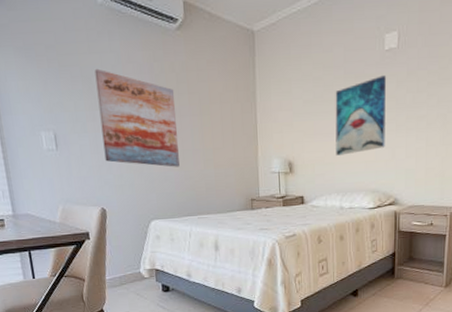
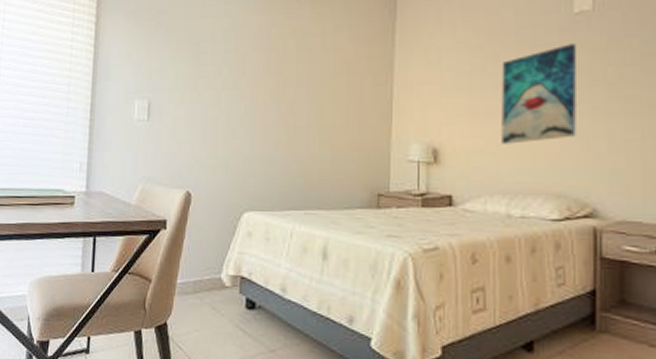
wall art: present [94,68,180,167] -> none [200,33,292,147]

